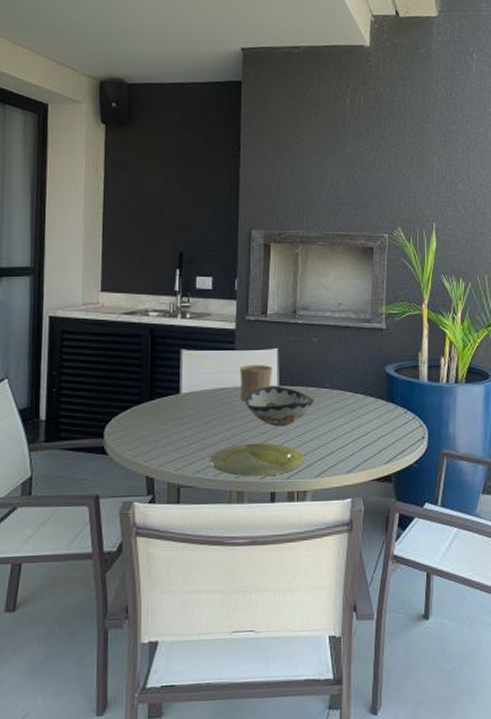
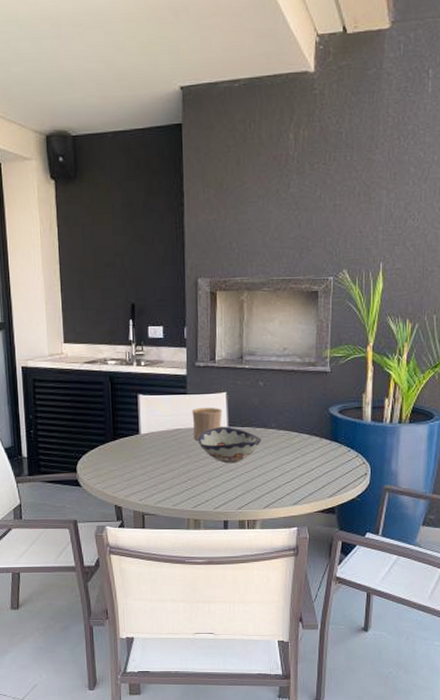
plate: present [211,443,304,477] -> none [169,478,253,507]

